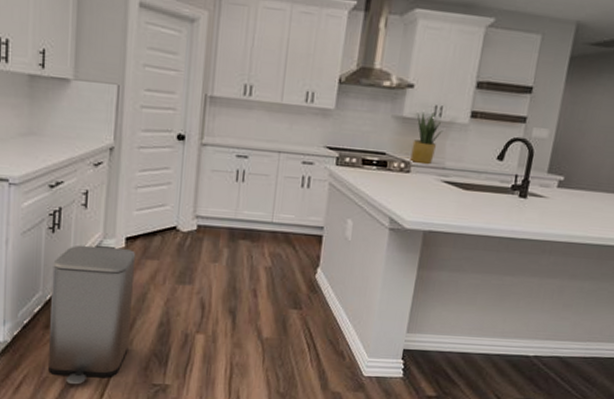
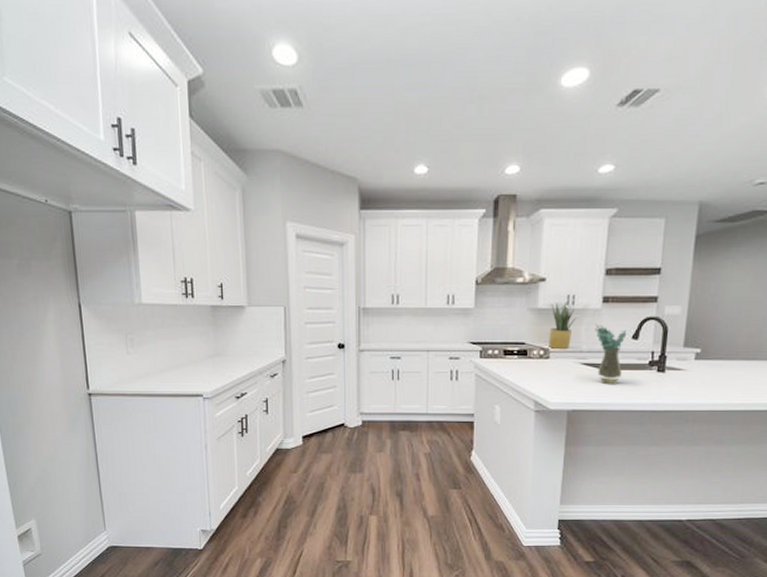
pedal bin: present [47,245,136,385] -> none [244,445,313,564]
vase: none [458,140,493,208] -> present [595,324,627,385]

